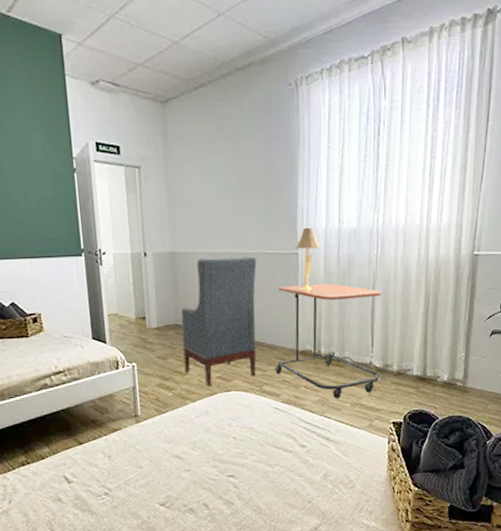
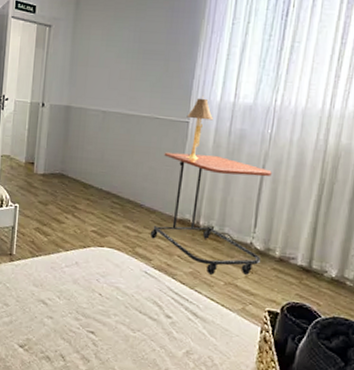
armchair: present [180,256,257,387] -> none [62,115,147,239]

